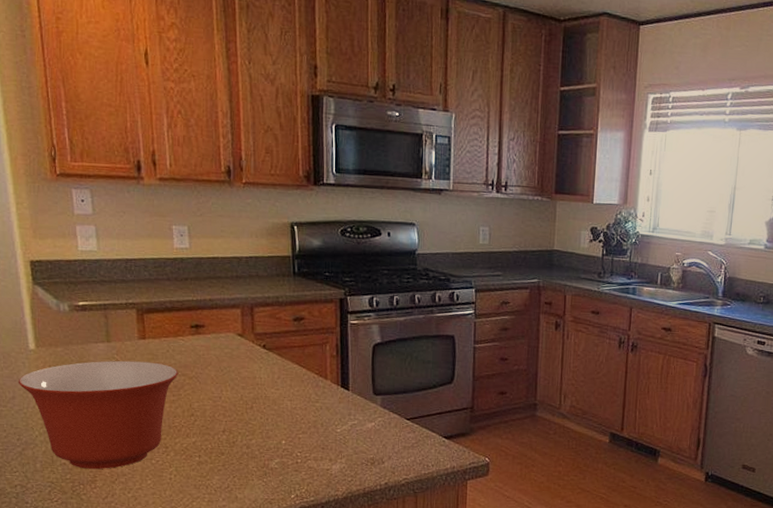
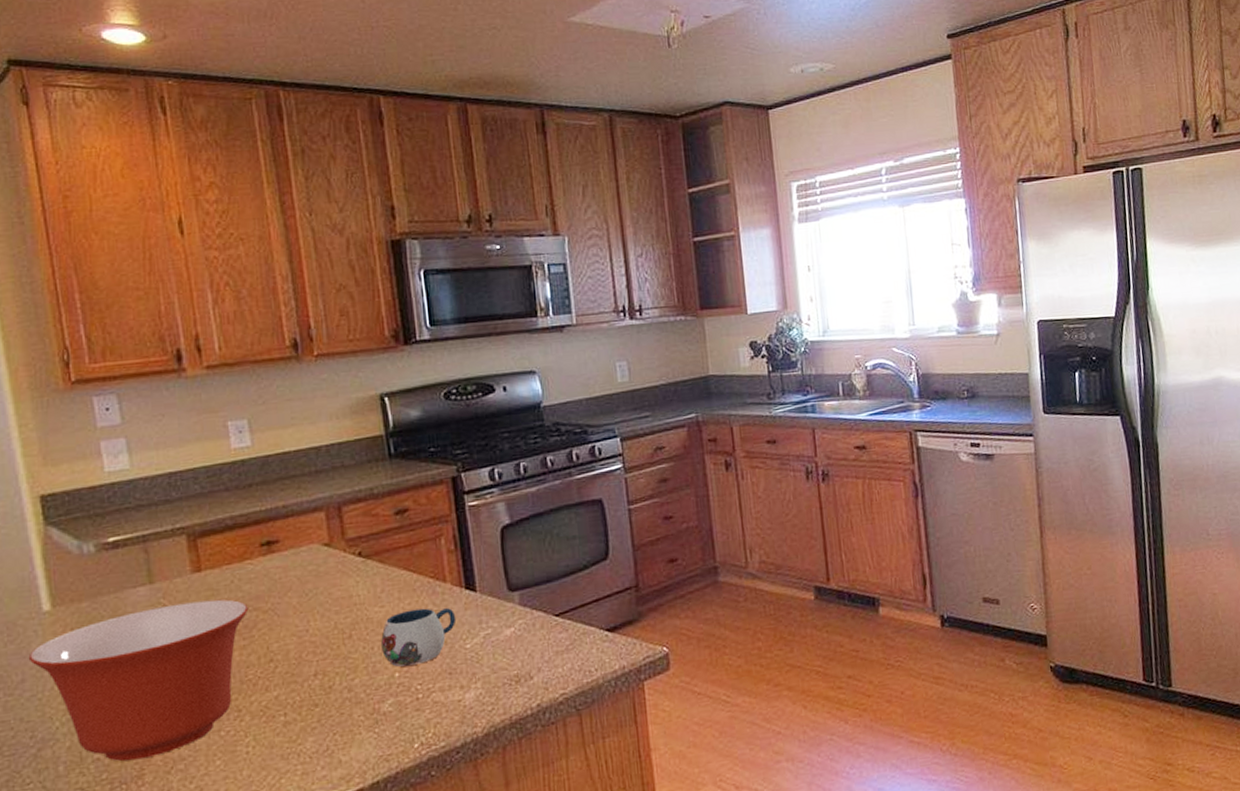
mug: none [274,395,332,437] -> present [381,608,457,667]

